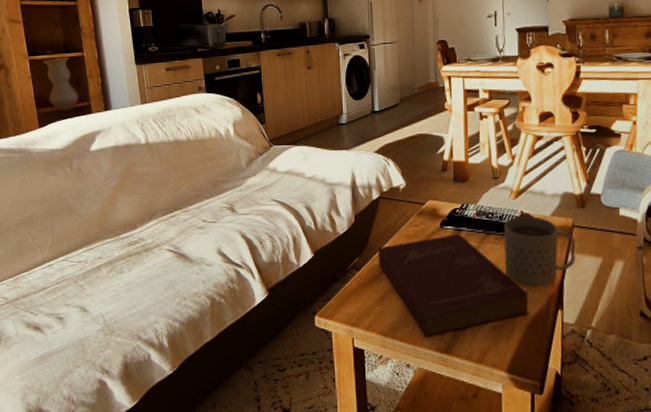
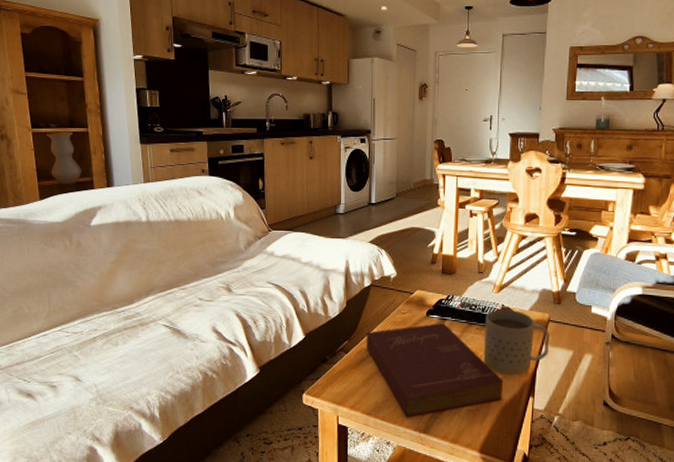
toaster: present [171,22,226,49] -> none [178,106,231,134]

